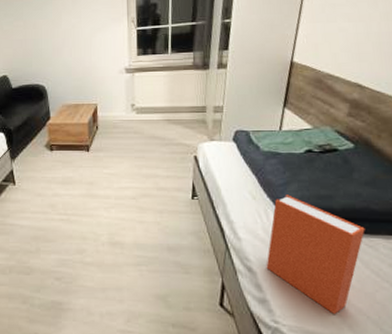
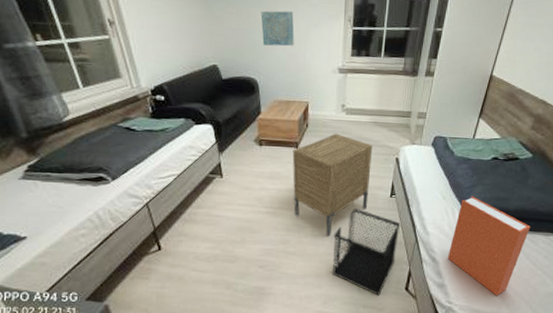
wall art: none [46,19,79,53] -> present [261,10,294,47]
nightstand: none [84,134,168,245] -> present [292,133,372,237]
wastebasket: none [132,213,207,312] -> present [331,209,401,295]

